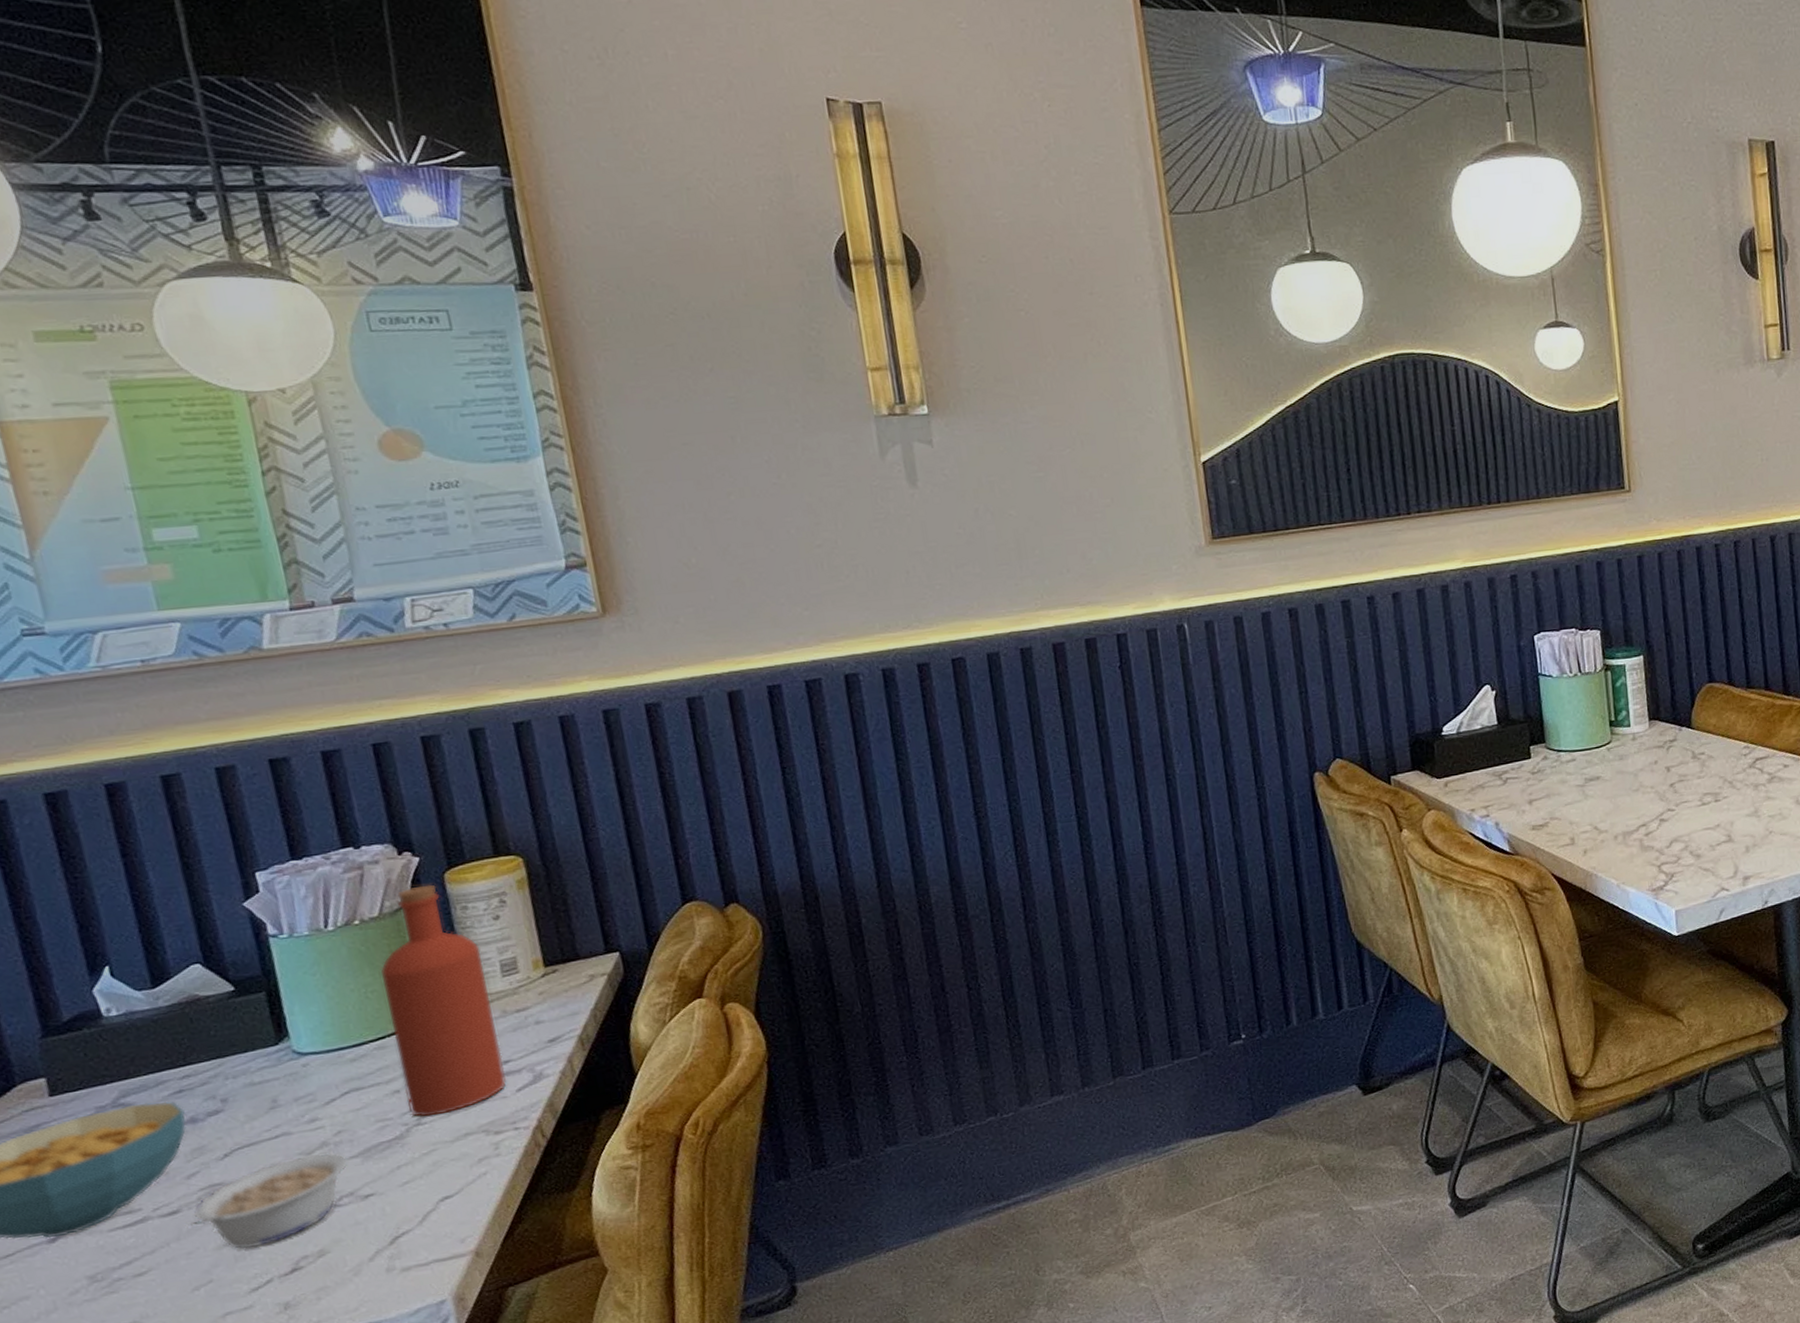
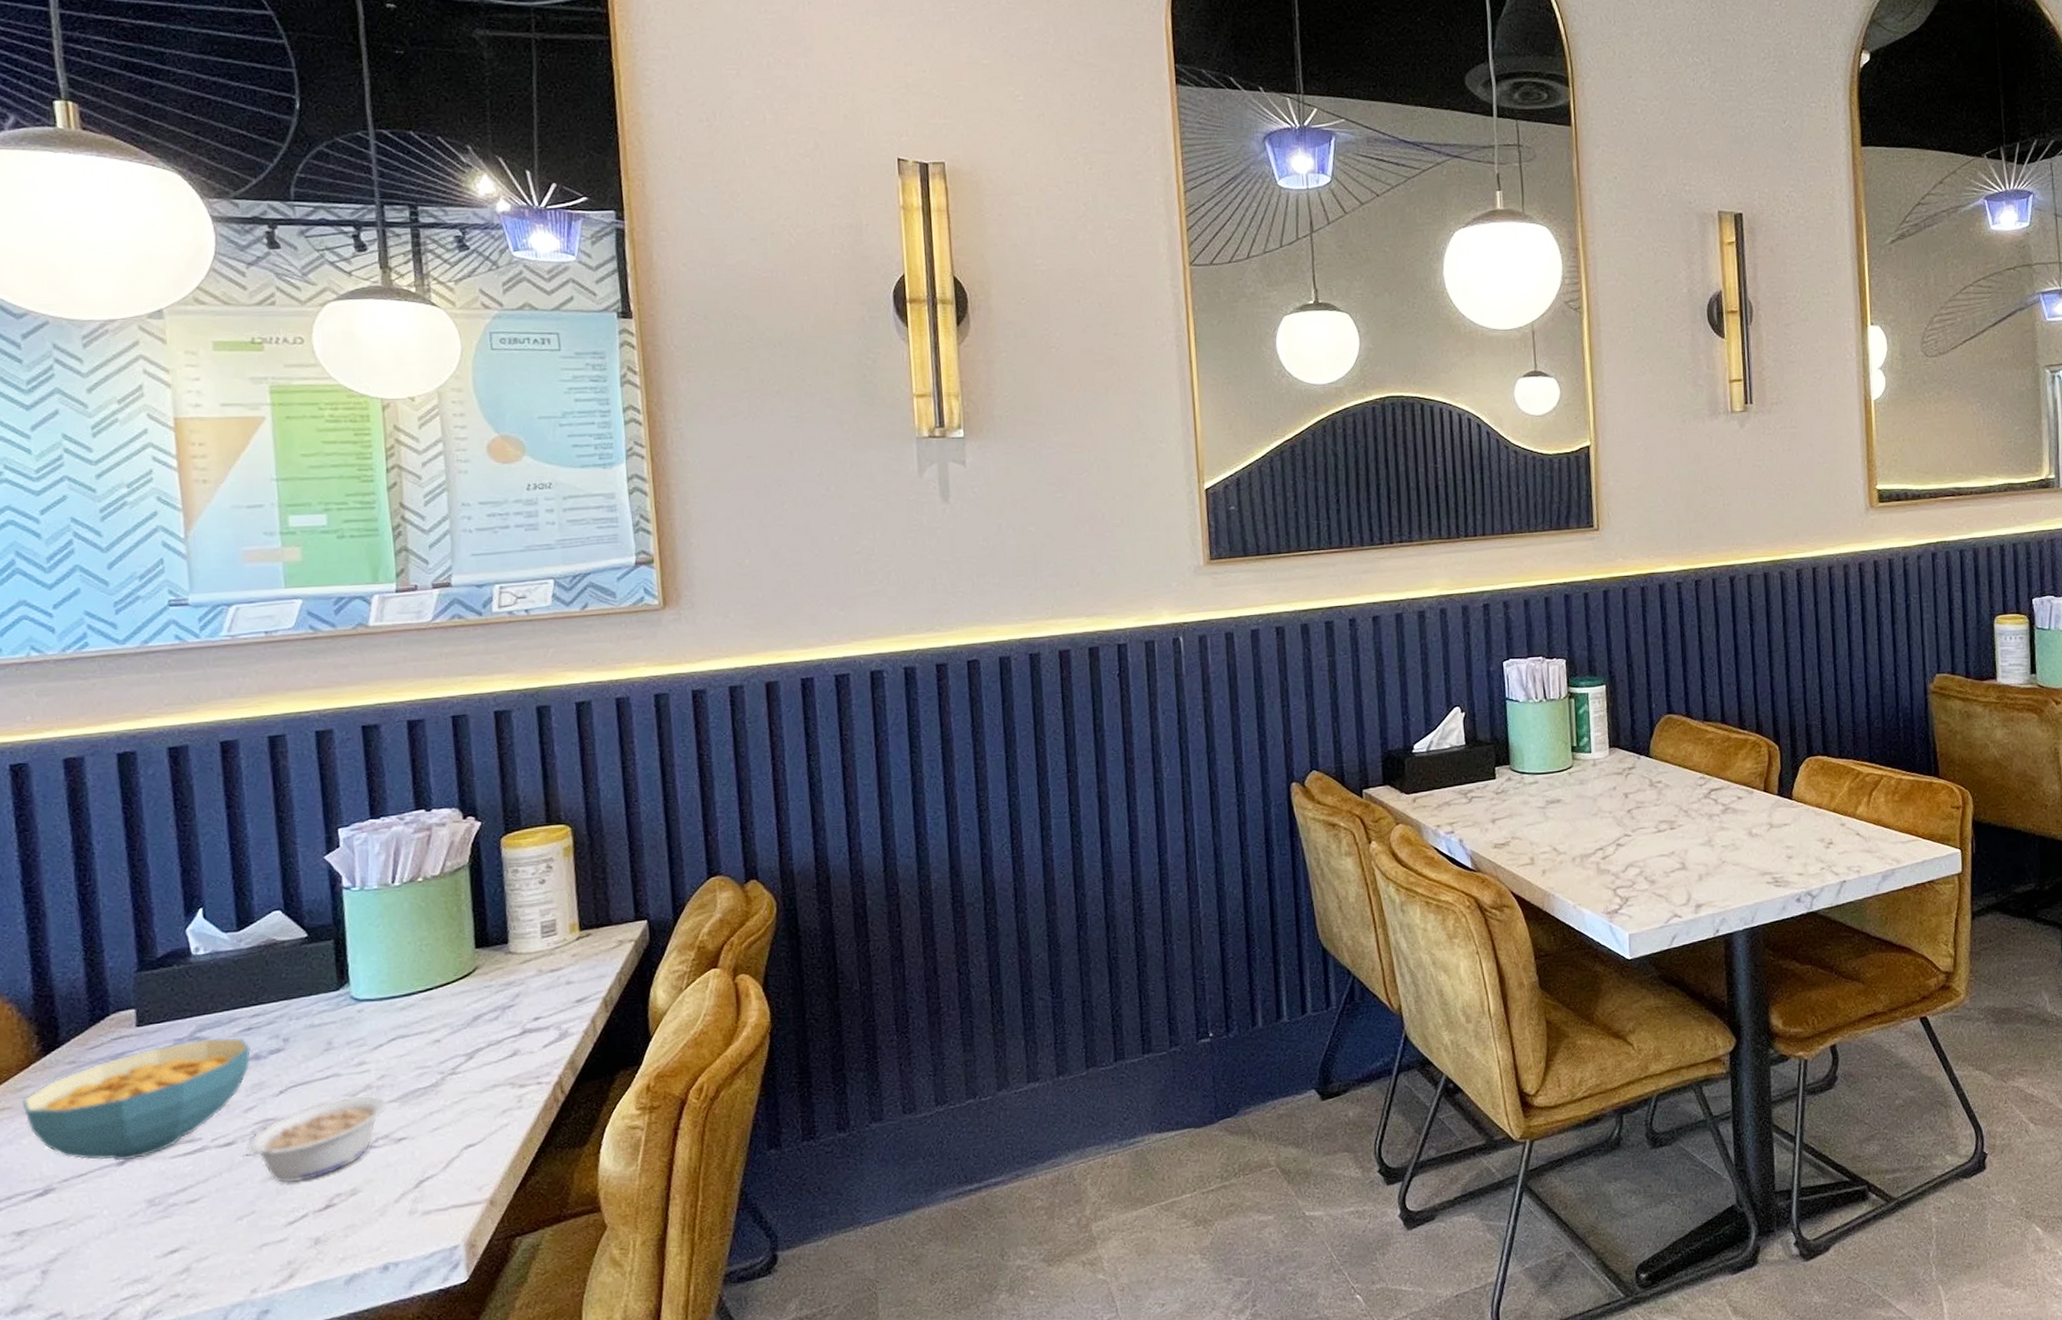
bottle: present [379,884,507,1117] -> none [435,847,535,1067]

